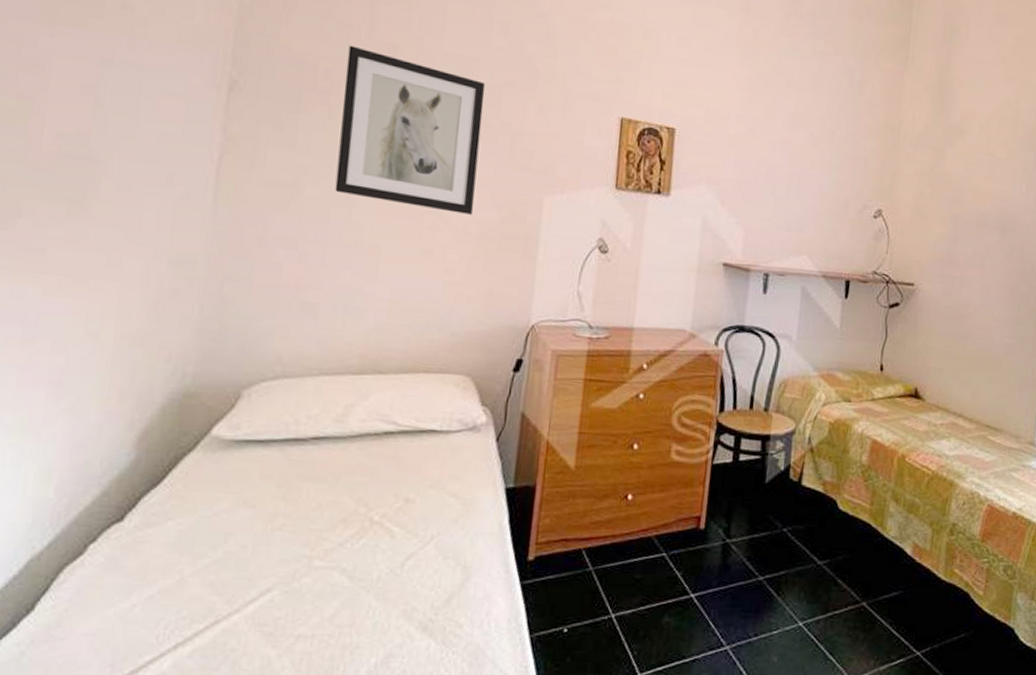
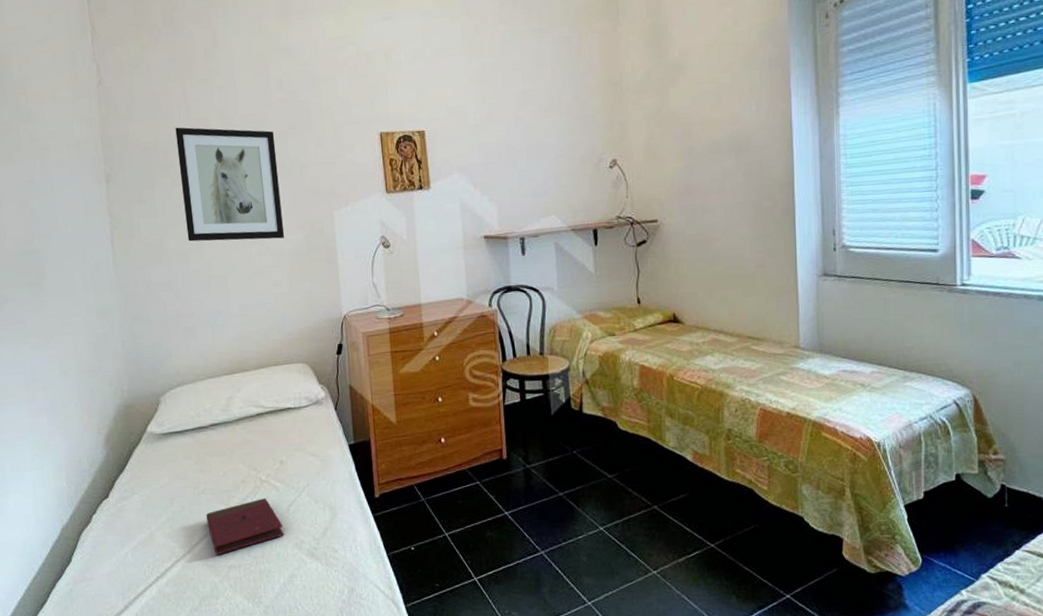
book: none [275,546,391,619] -> present [206,498,285,555]

